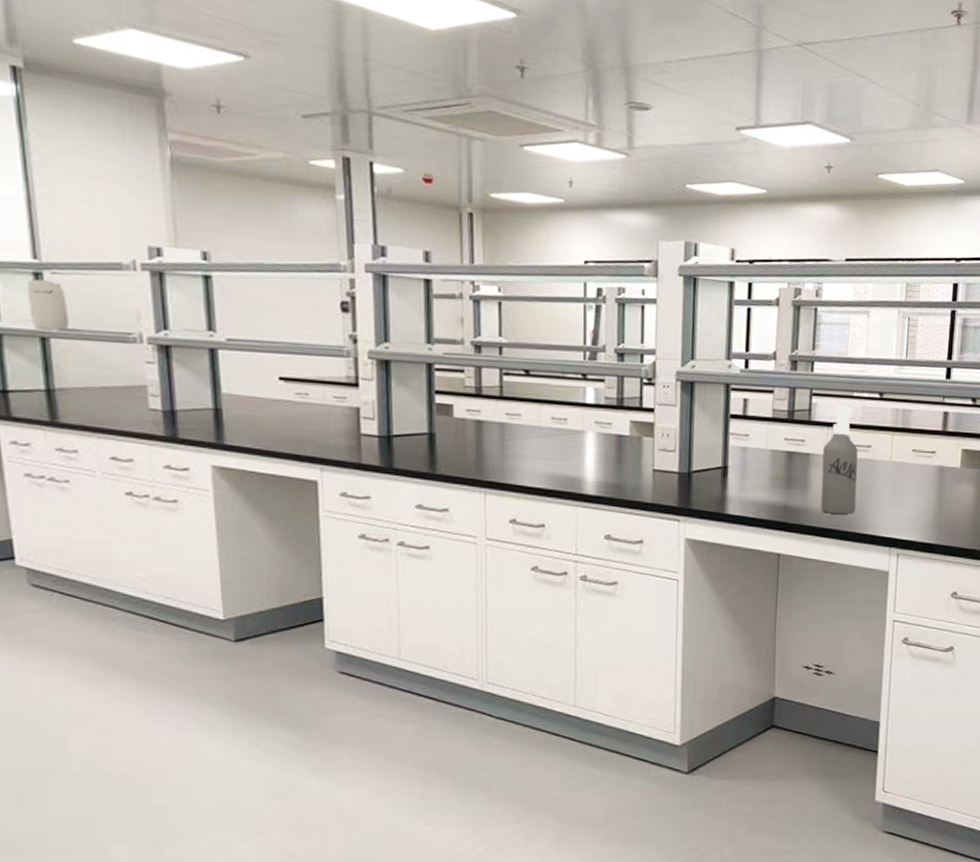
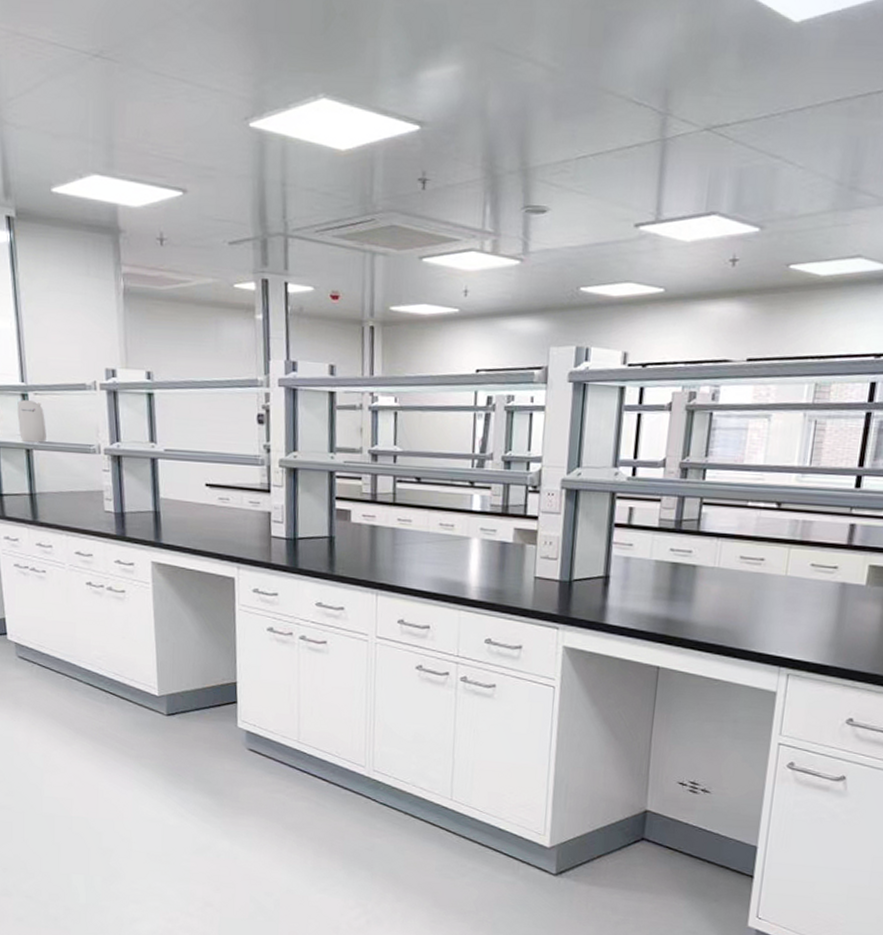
spray bottle: present [820,405,858,514] -> none [705,515,750,630]

